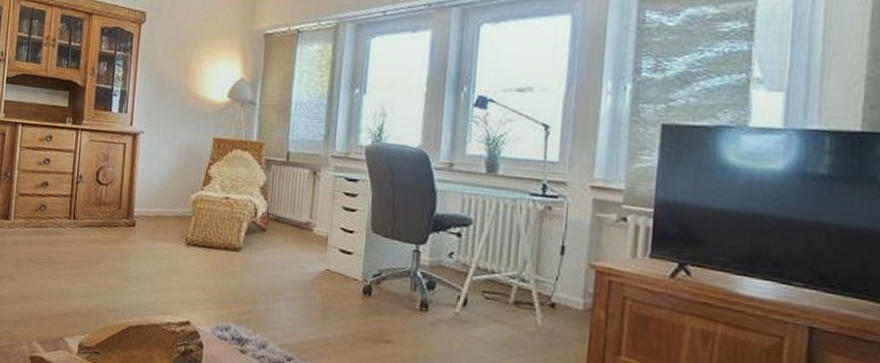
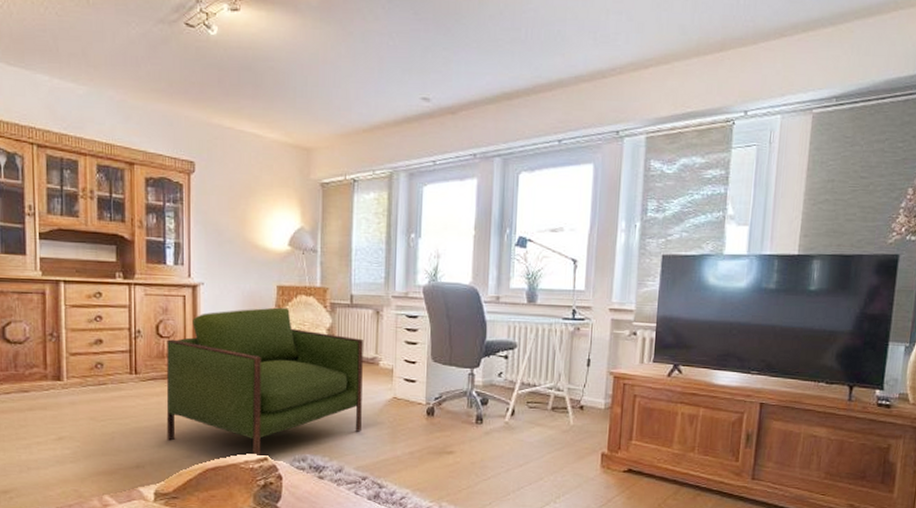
armchair: none [95,160,298,318] -> present [166,307,363,455]

